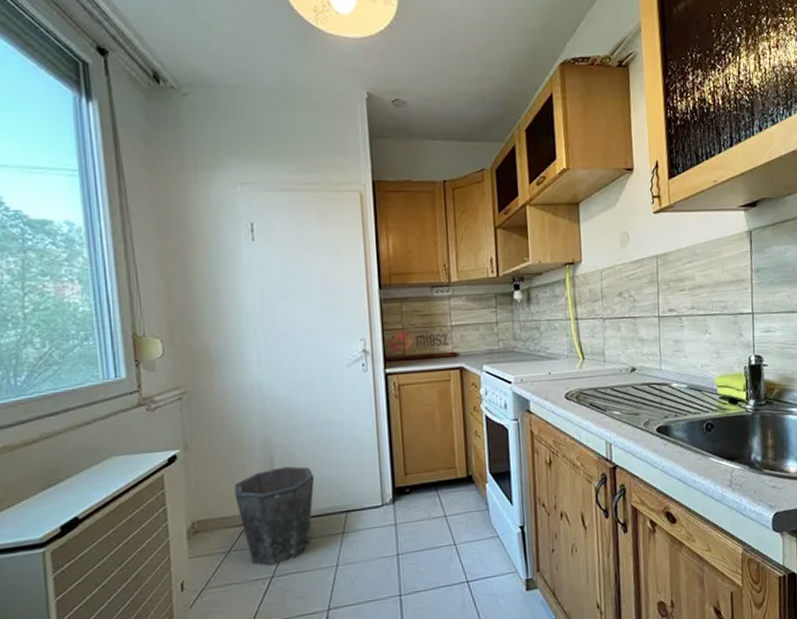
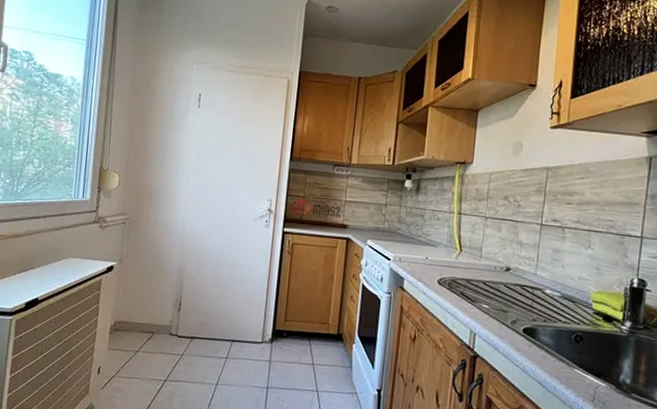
waste bin: present [234,466,315,566] -> none [149,292,212,372]

